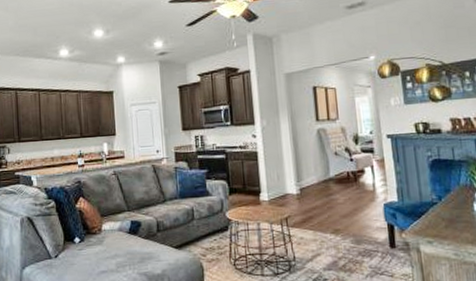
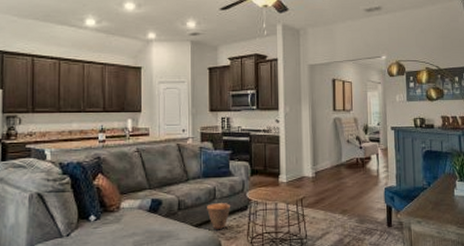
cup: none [186,223,211,251] -> present [207,203,231,229]

